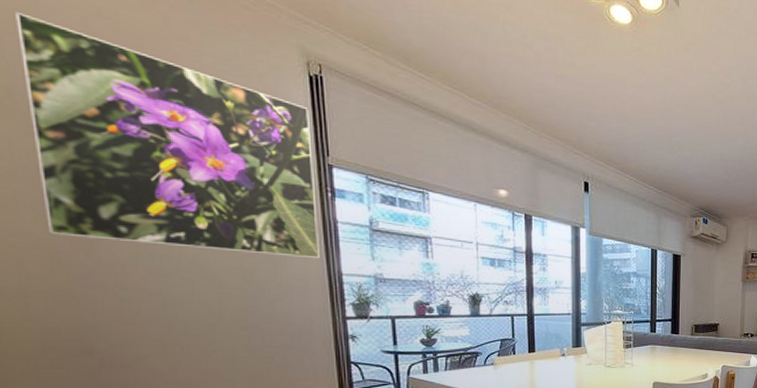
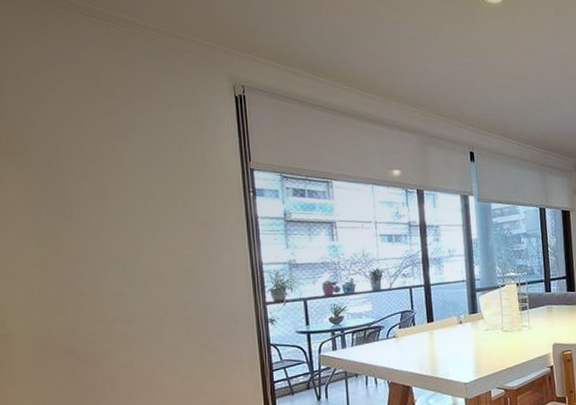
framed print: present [15,12,320,259] -> none [33,86,244,255]

